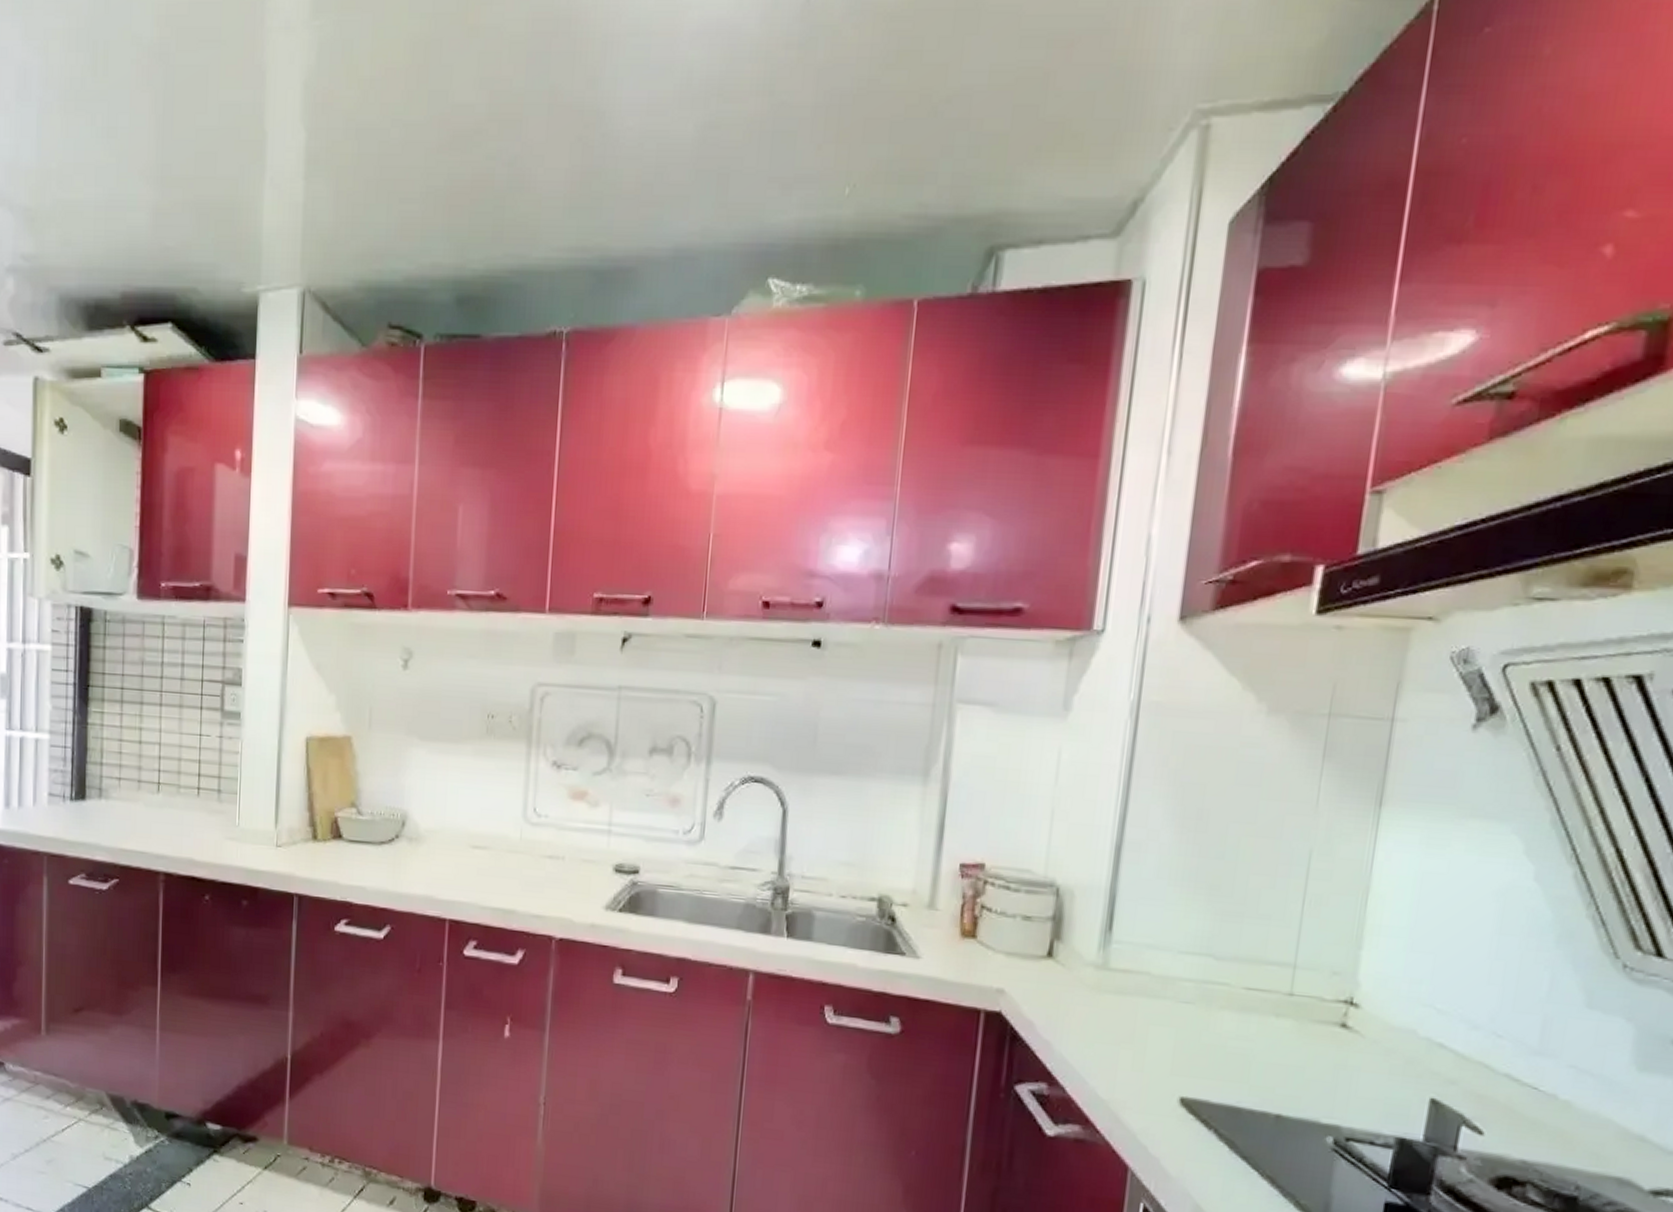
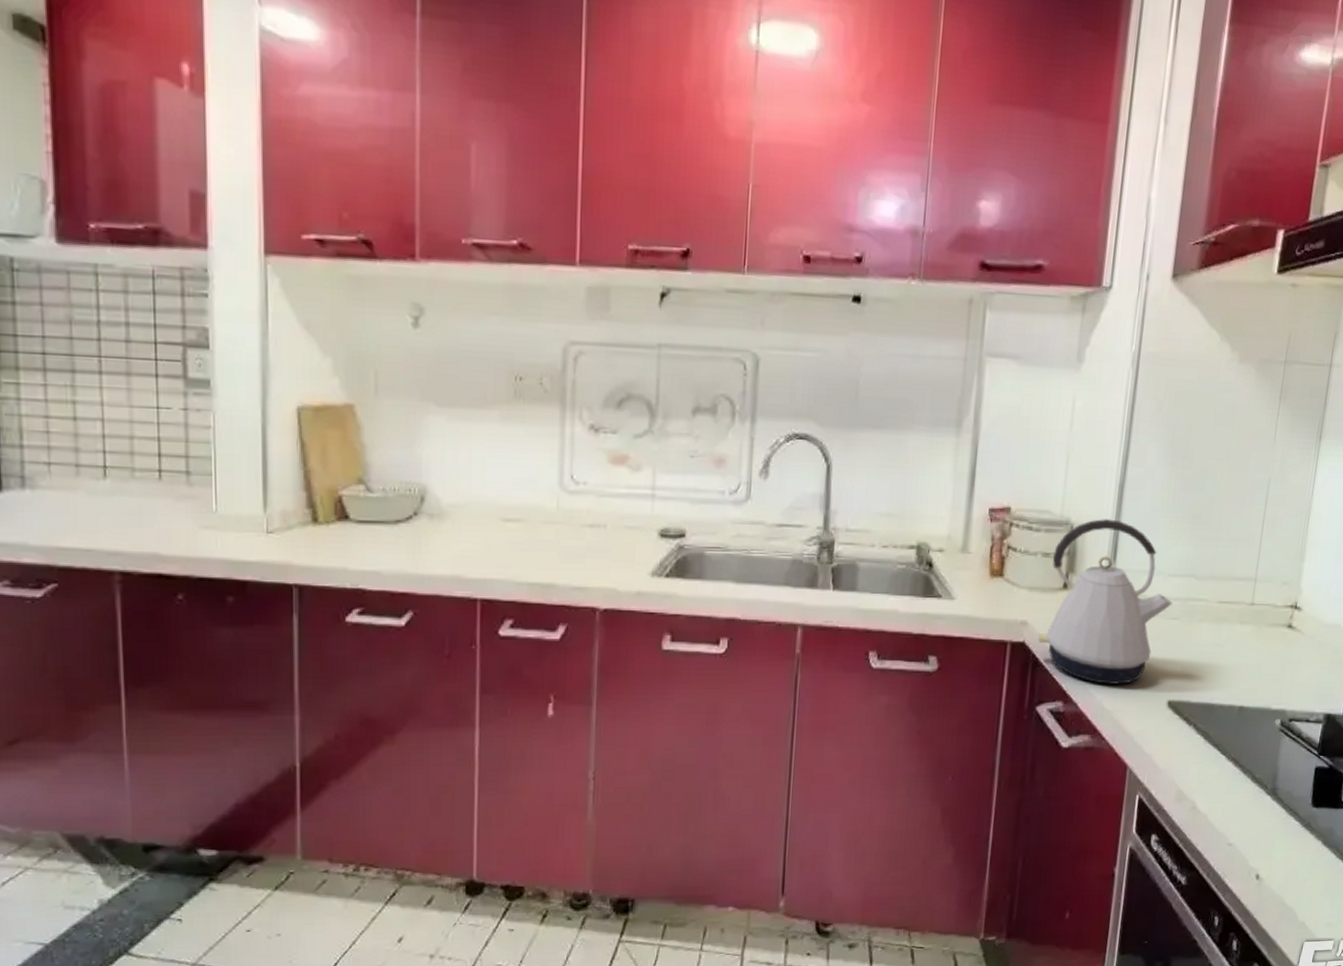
kettle: none [1016,883,1185,1072] -> present [1037,519,1173,684]

